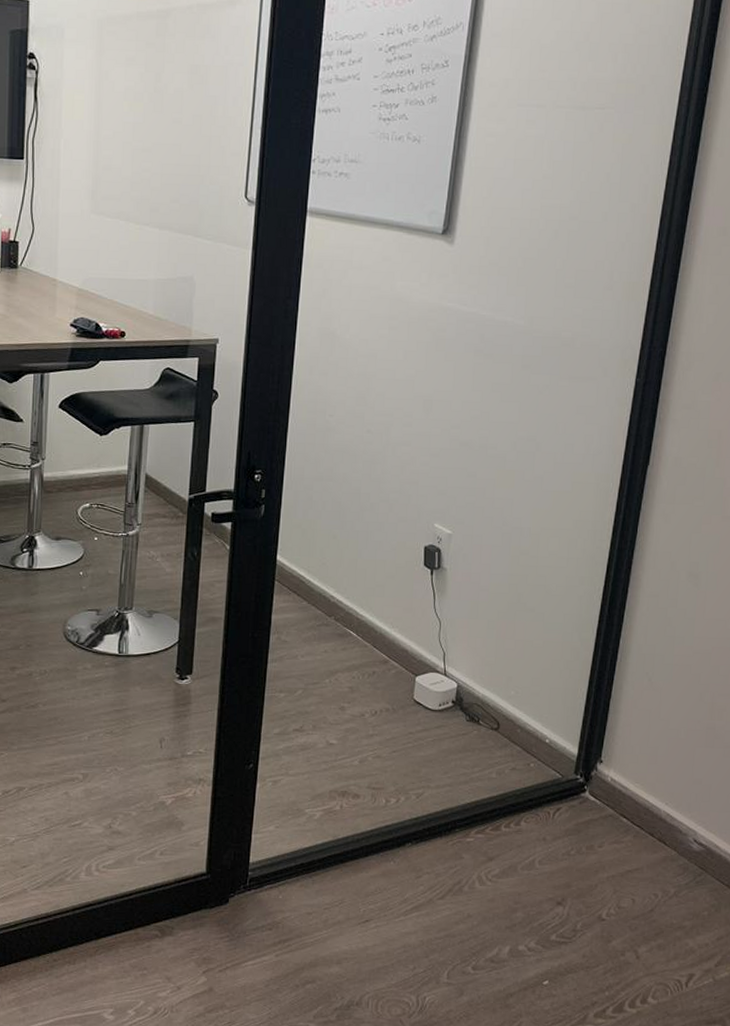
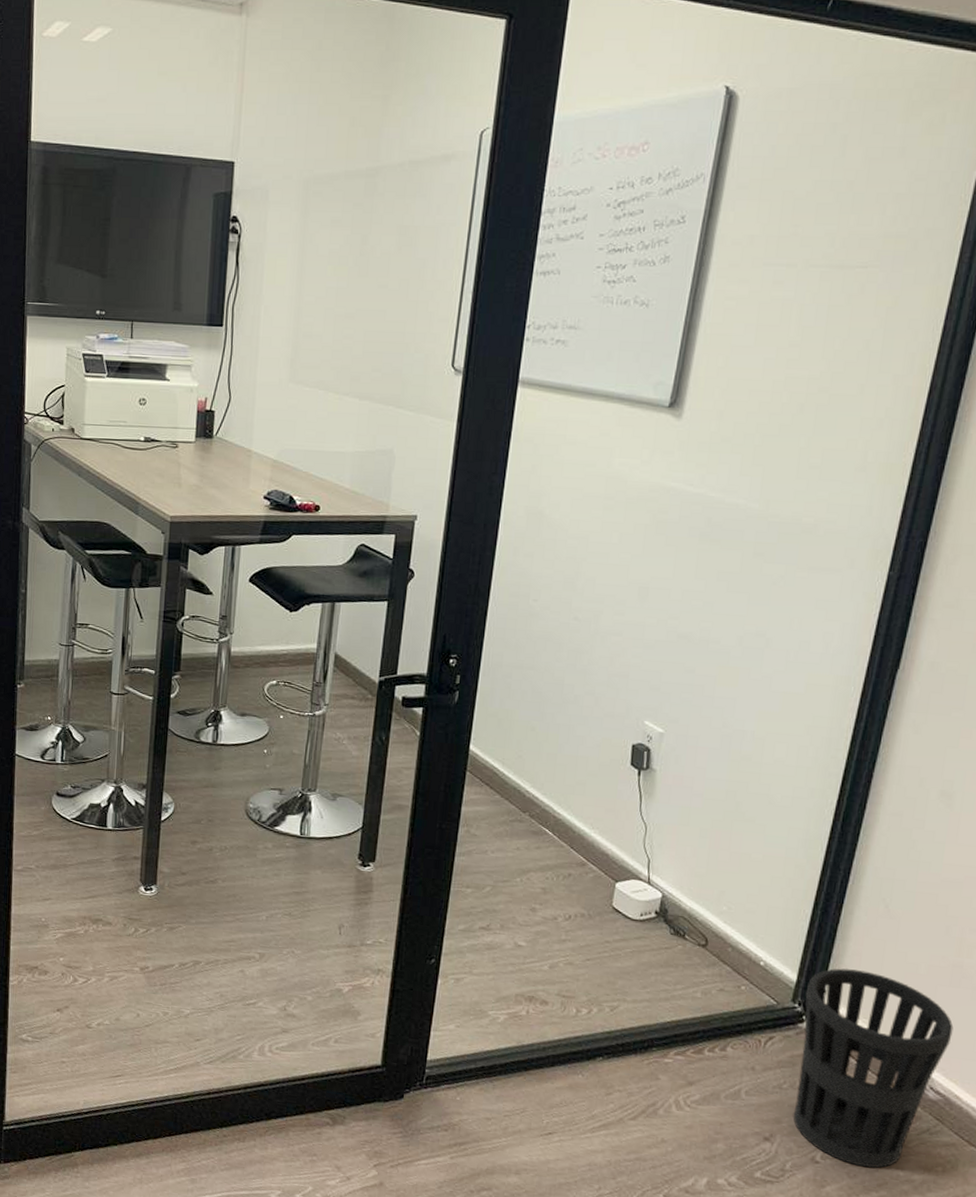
wastebasket: none [580,739,710,920] -> present [793,968,954,1168]

